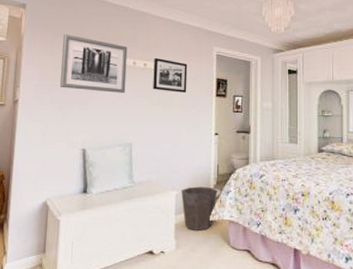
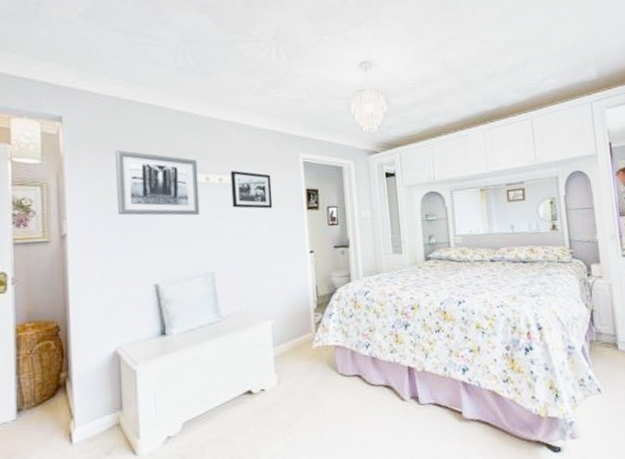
waste bin: present [181,186,218,231] -> none [277,311,319,362]

